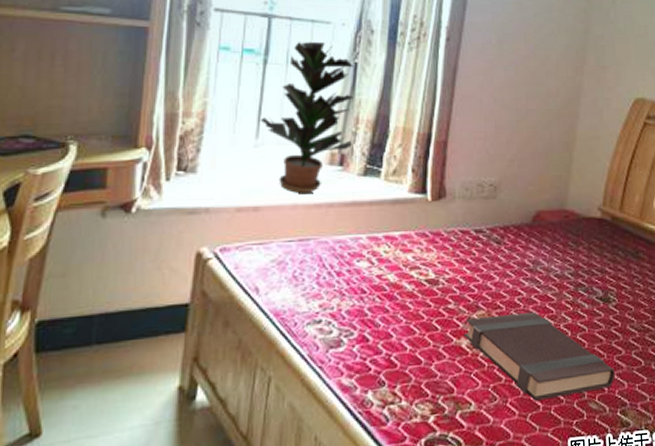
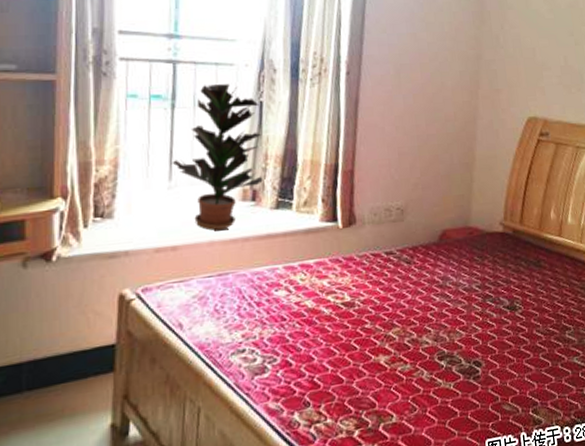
book: present [464,311,615,401] -> none [381,324,525,408]

